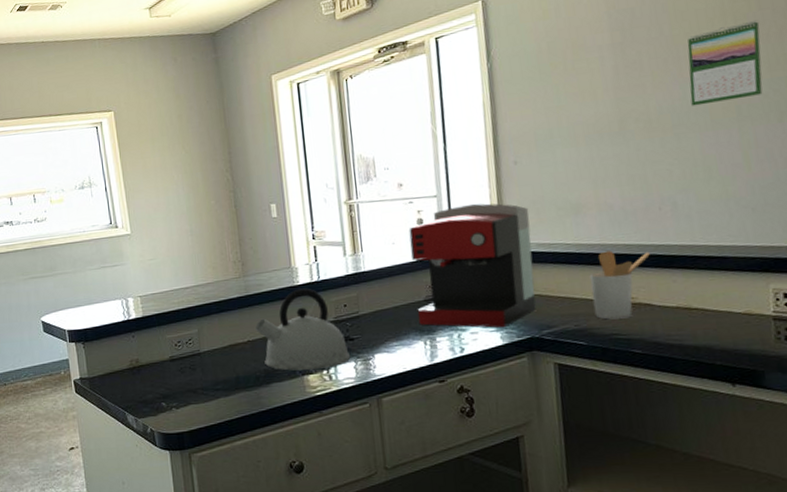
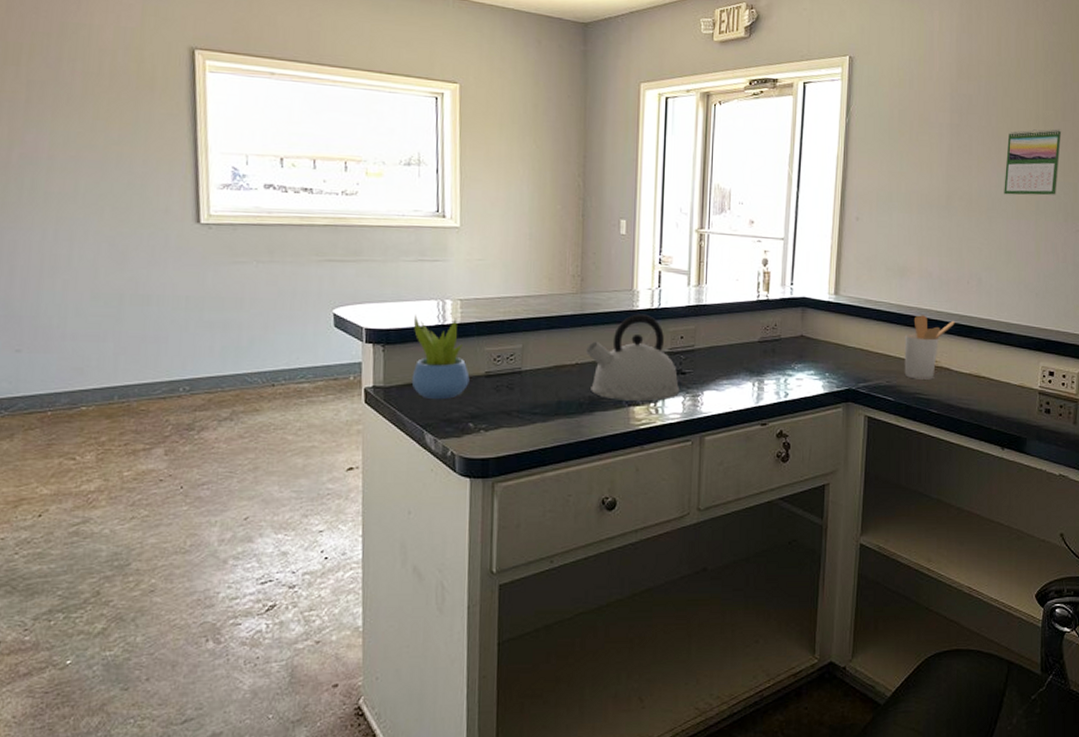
succulent plant: none [104,312,157,385] -> present [411,315,470,400]
coffee maker: present [409,203,536,328] -> none [750,252,863,377]

